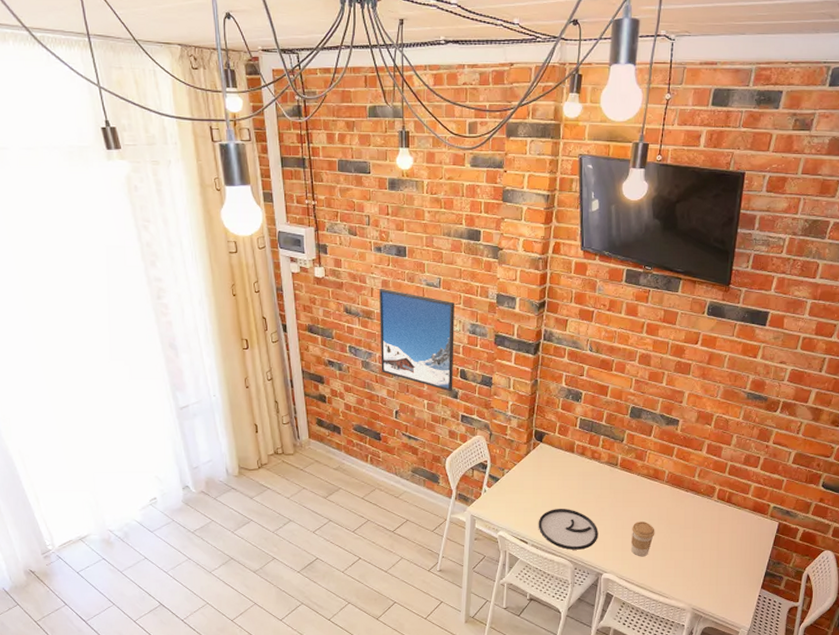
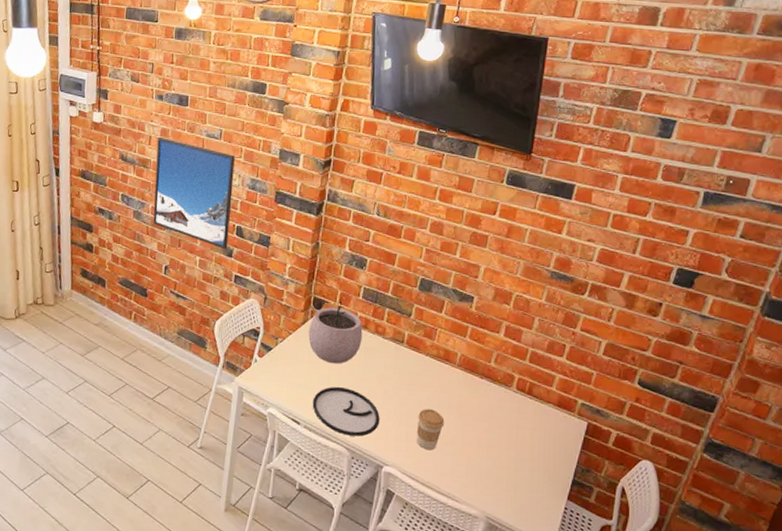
plant pot: none [532,430,580,489] -> present [308,299,363,364]

